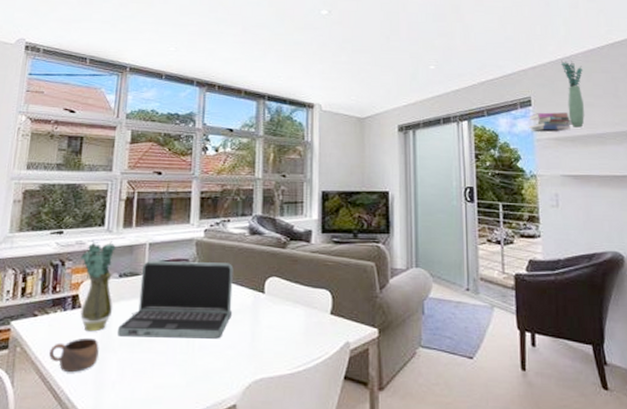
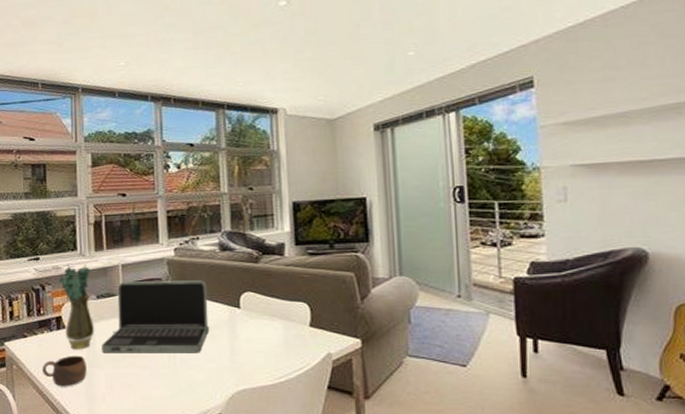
books: present [529,112,571,133] -> none [531,91,584,118]
vase: present [560,61,584,128] -> none [571,27,602,108]

